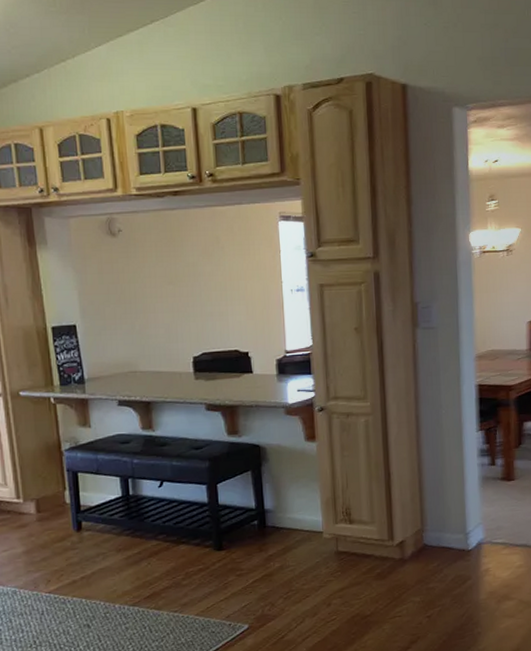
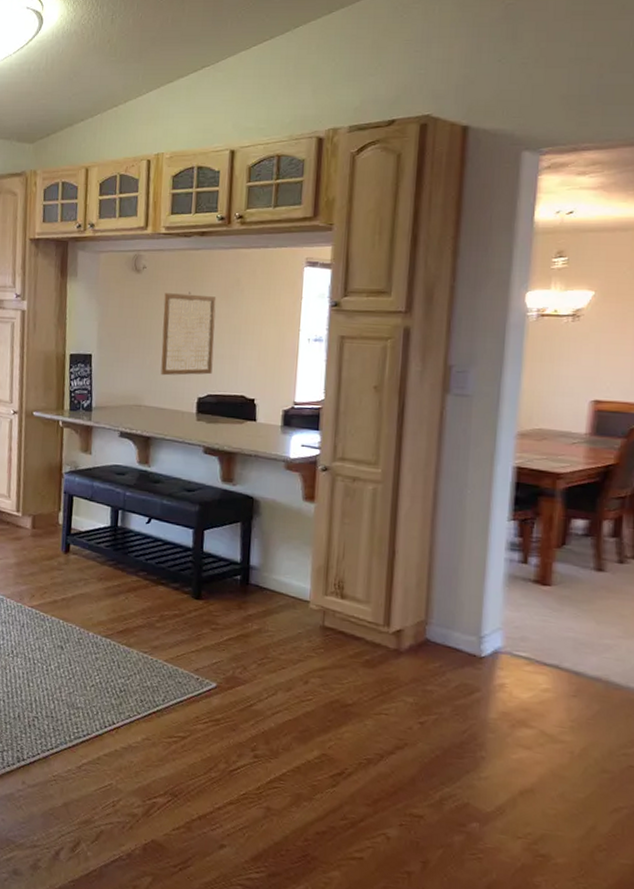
wall art: none [145,252,204,339] -> present [161,292,217,376]

